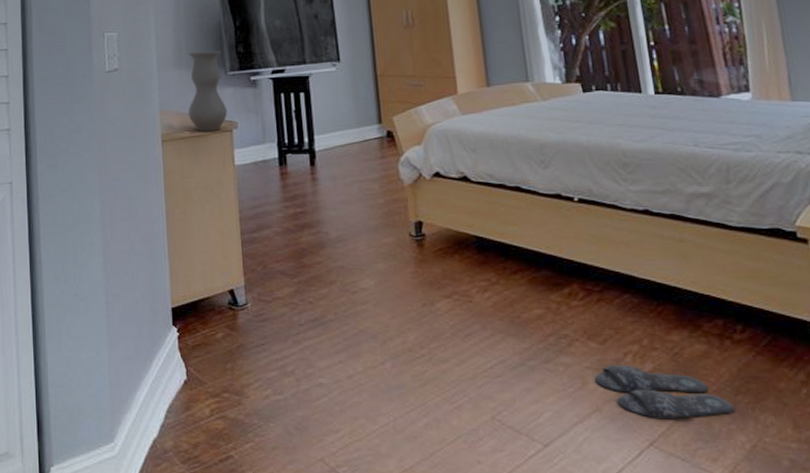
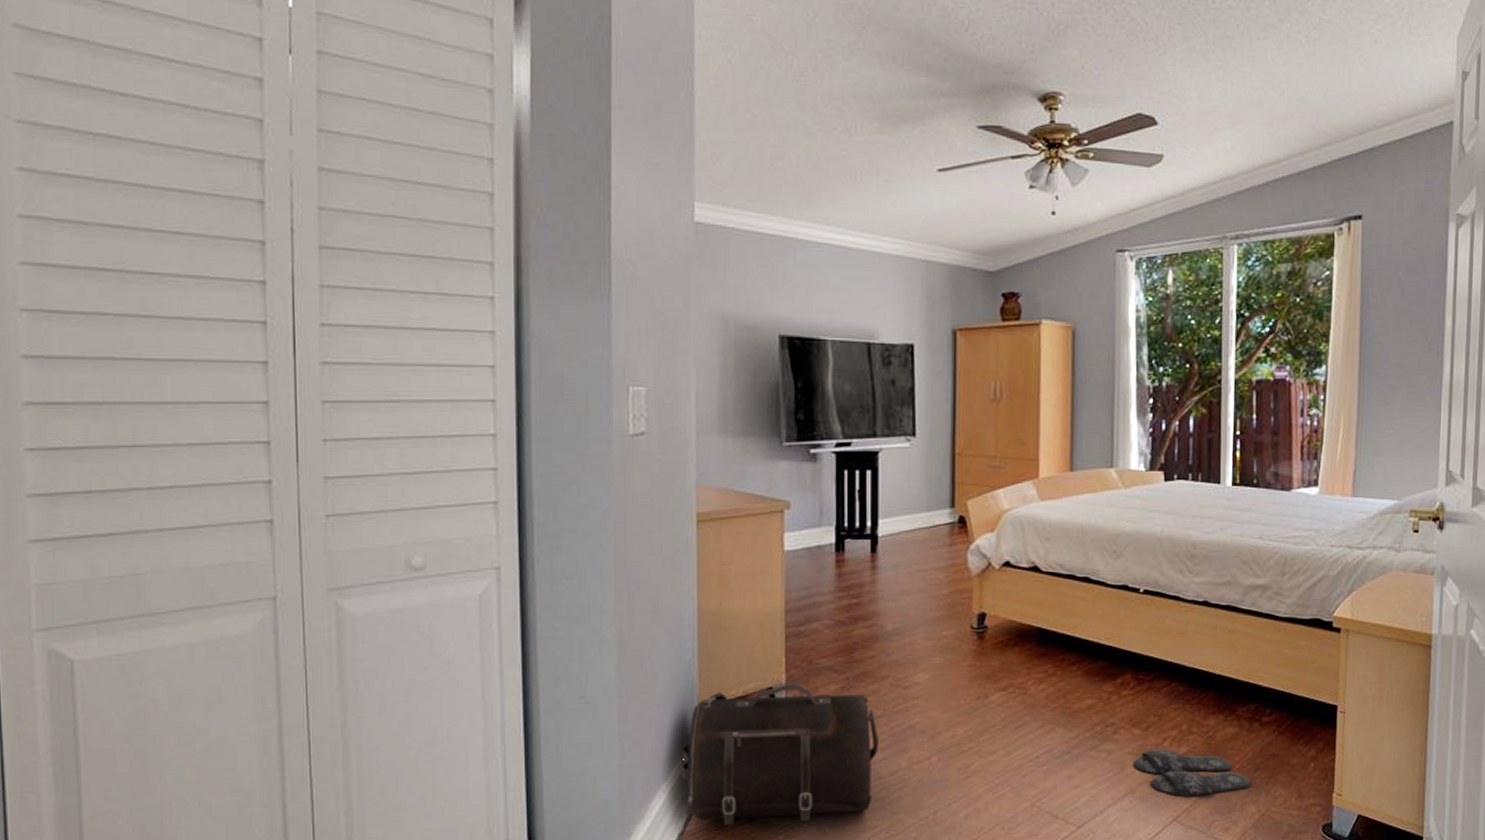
duffel bag: none [160,287,334,421] -> present [681,684,879,826]
vase: present [188,51,228,132] -> none [731,416,780,512]

